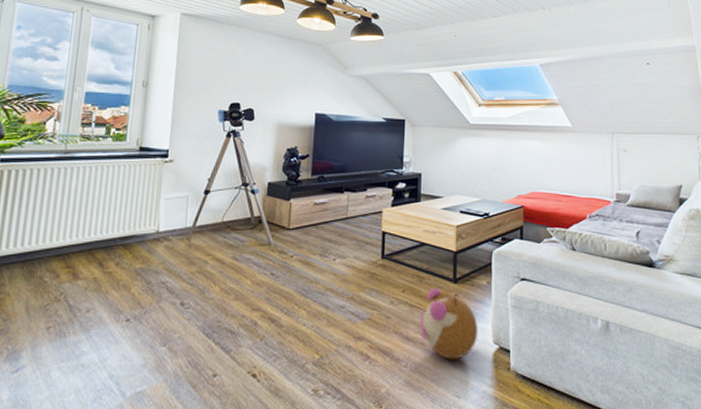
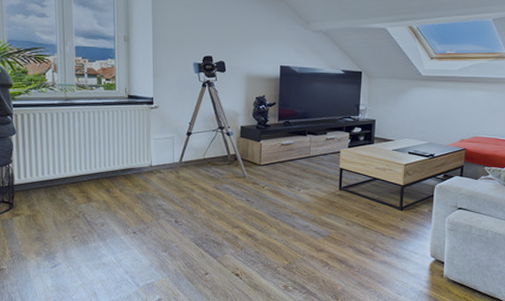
plush toy: present [419,287,478,360] -> none [370,213,419,268]

